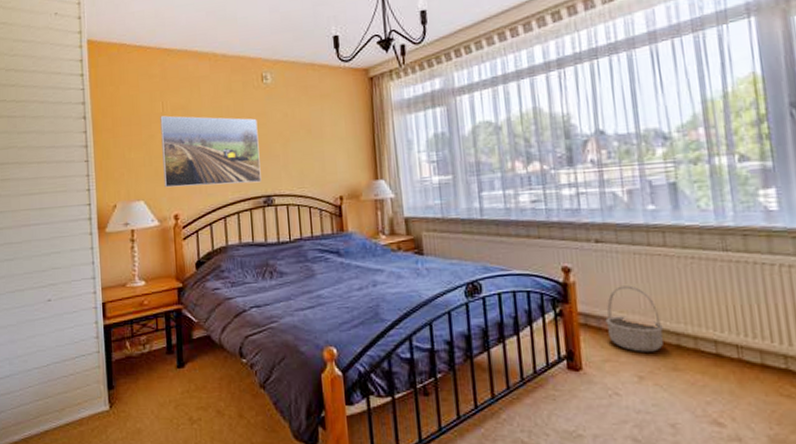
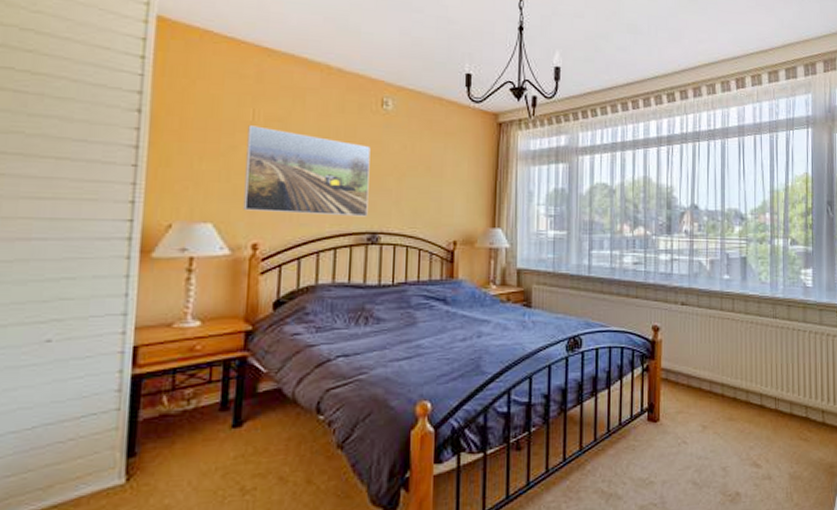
basket: present [605,285,663,352] -> none [682,345,725,404]

